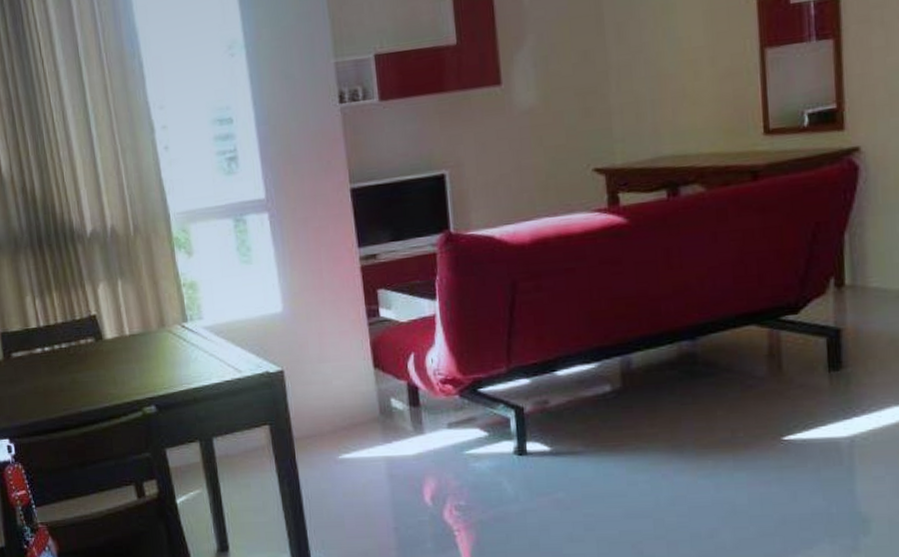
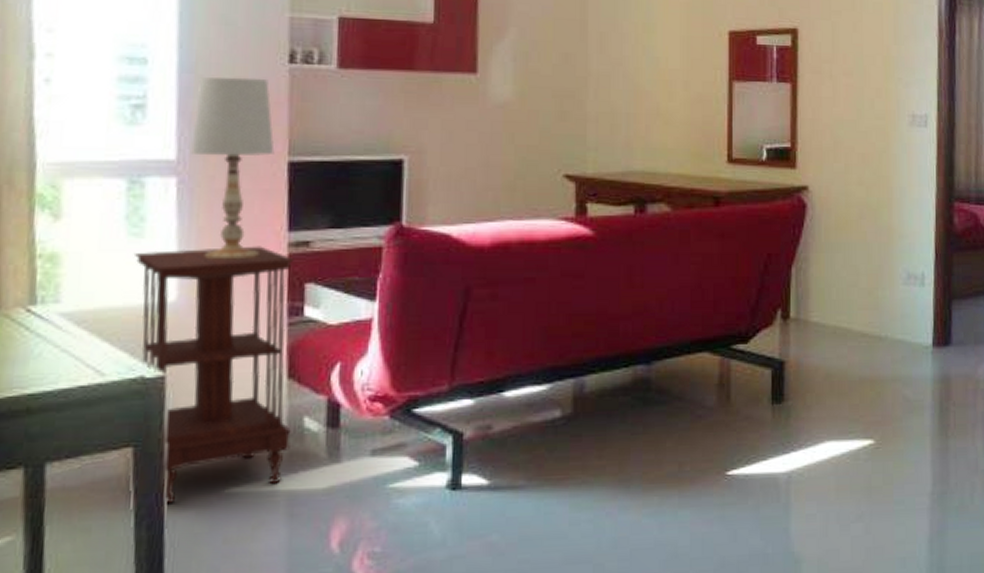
side table: none [247,262,383,468] -> present [133,246,294,505]
table lamp: none [272,120,339,277] -> present [191,77,275,260]

